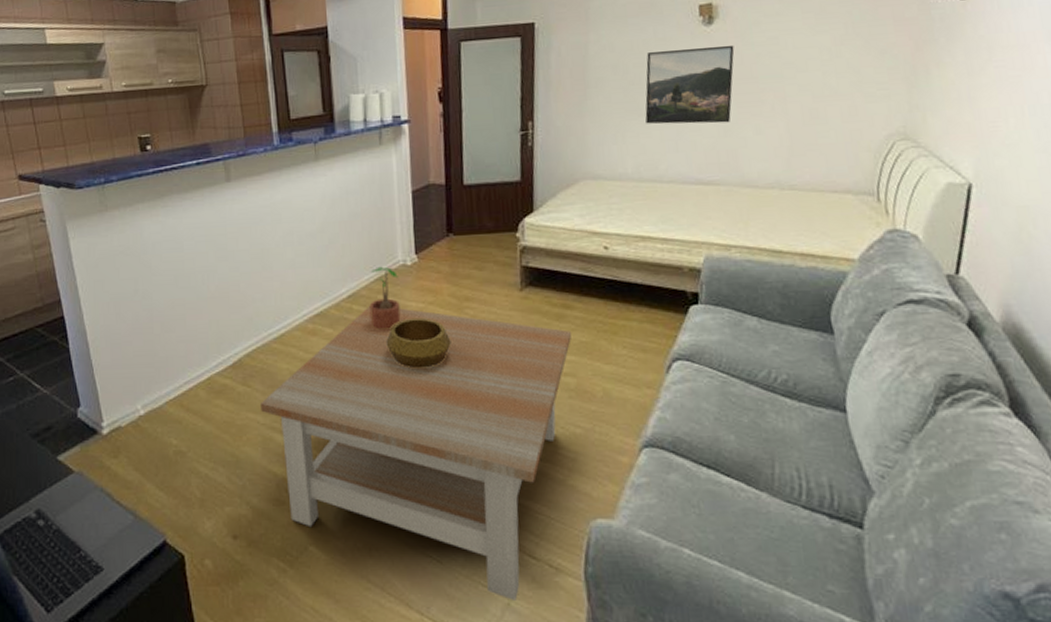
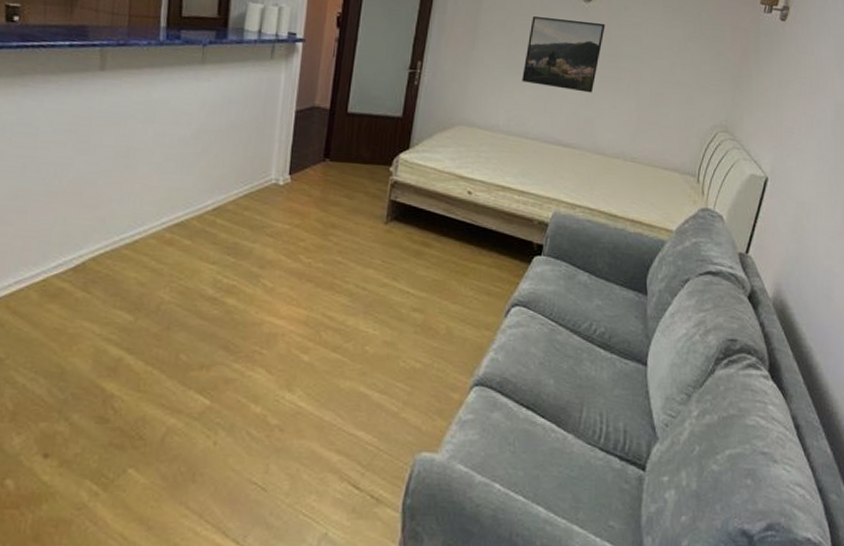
coffee table: present [259,306,572,600] -> none [98,222,427,530]
potted plant: present [369,266,401,331] -> none [232,182,268,249]
decorative bowl: present [386,317,451,369] -> none [245,238,311,291]

